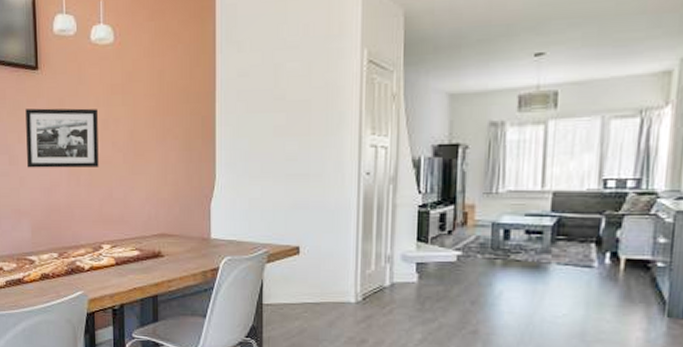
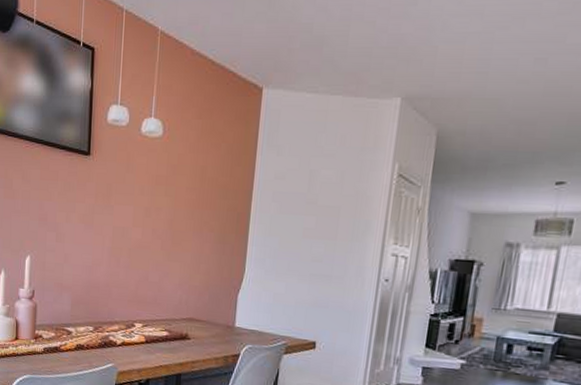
picture frame: present [25,108,99,168] -> none [73,191,142,251]

